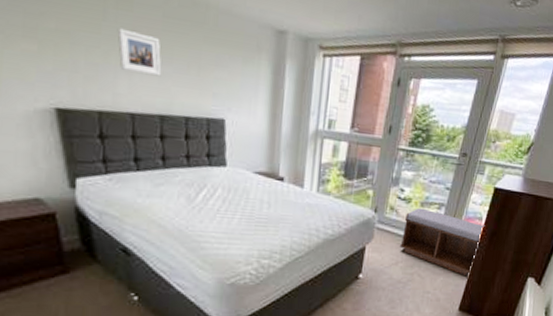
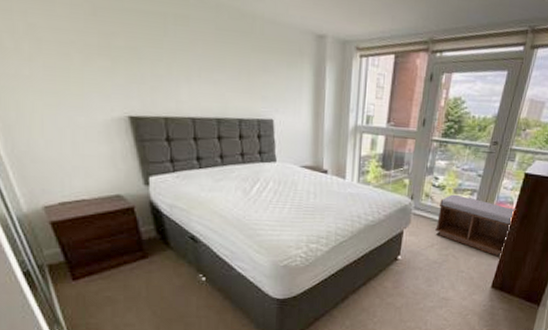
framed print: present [118,28,162,77] -> none [178,42,217,84]

